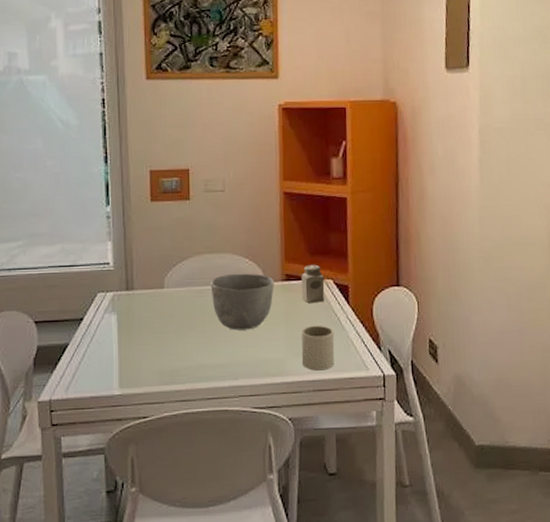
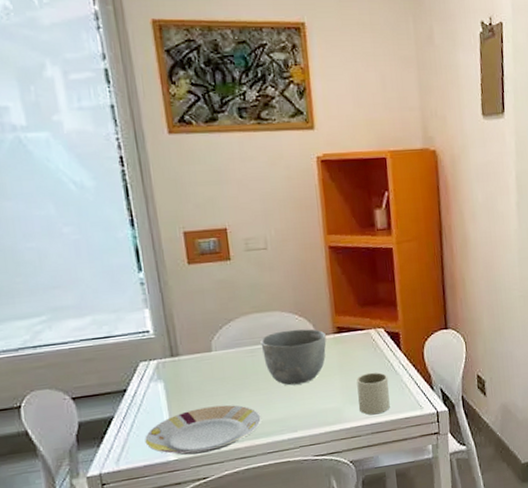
plate: none [94,343,204,391] -> present [145,405,261,456]
salt shaker: present [301,264,325,304] -> none [352,315,377,353]

